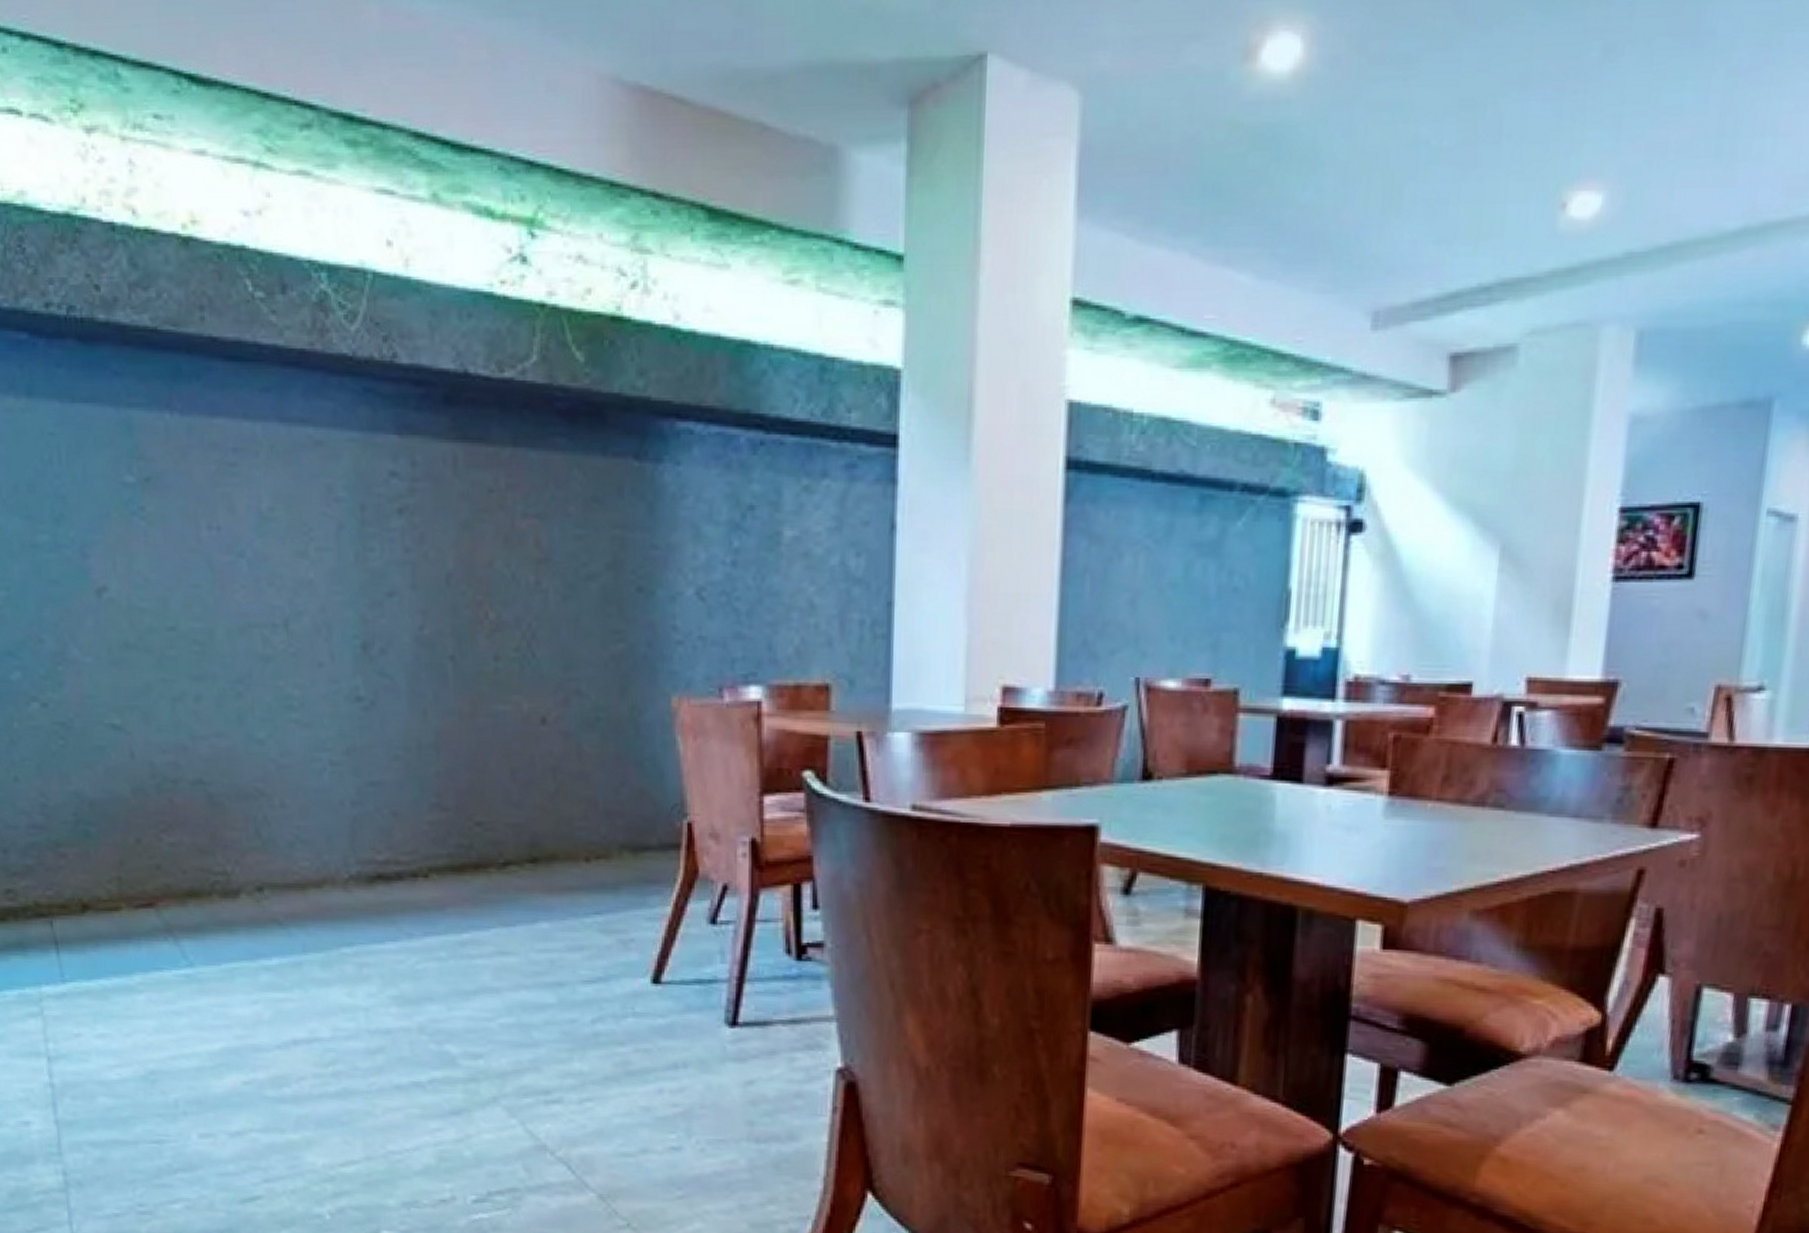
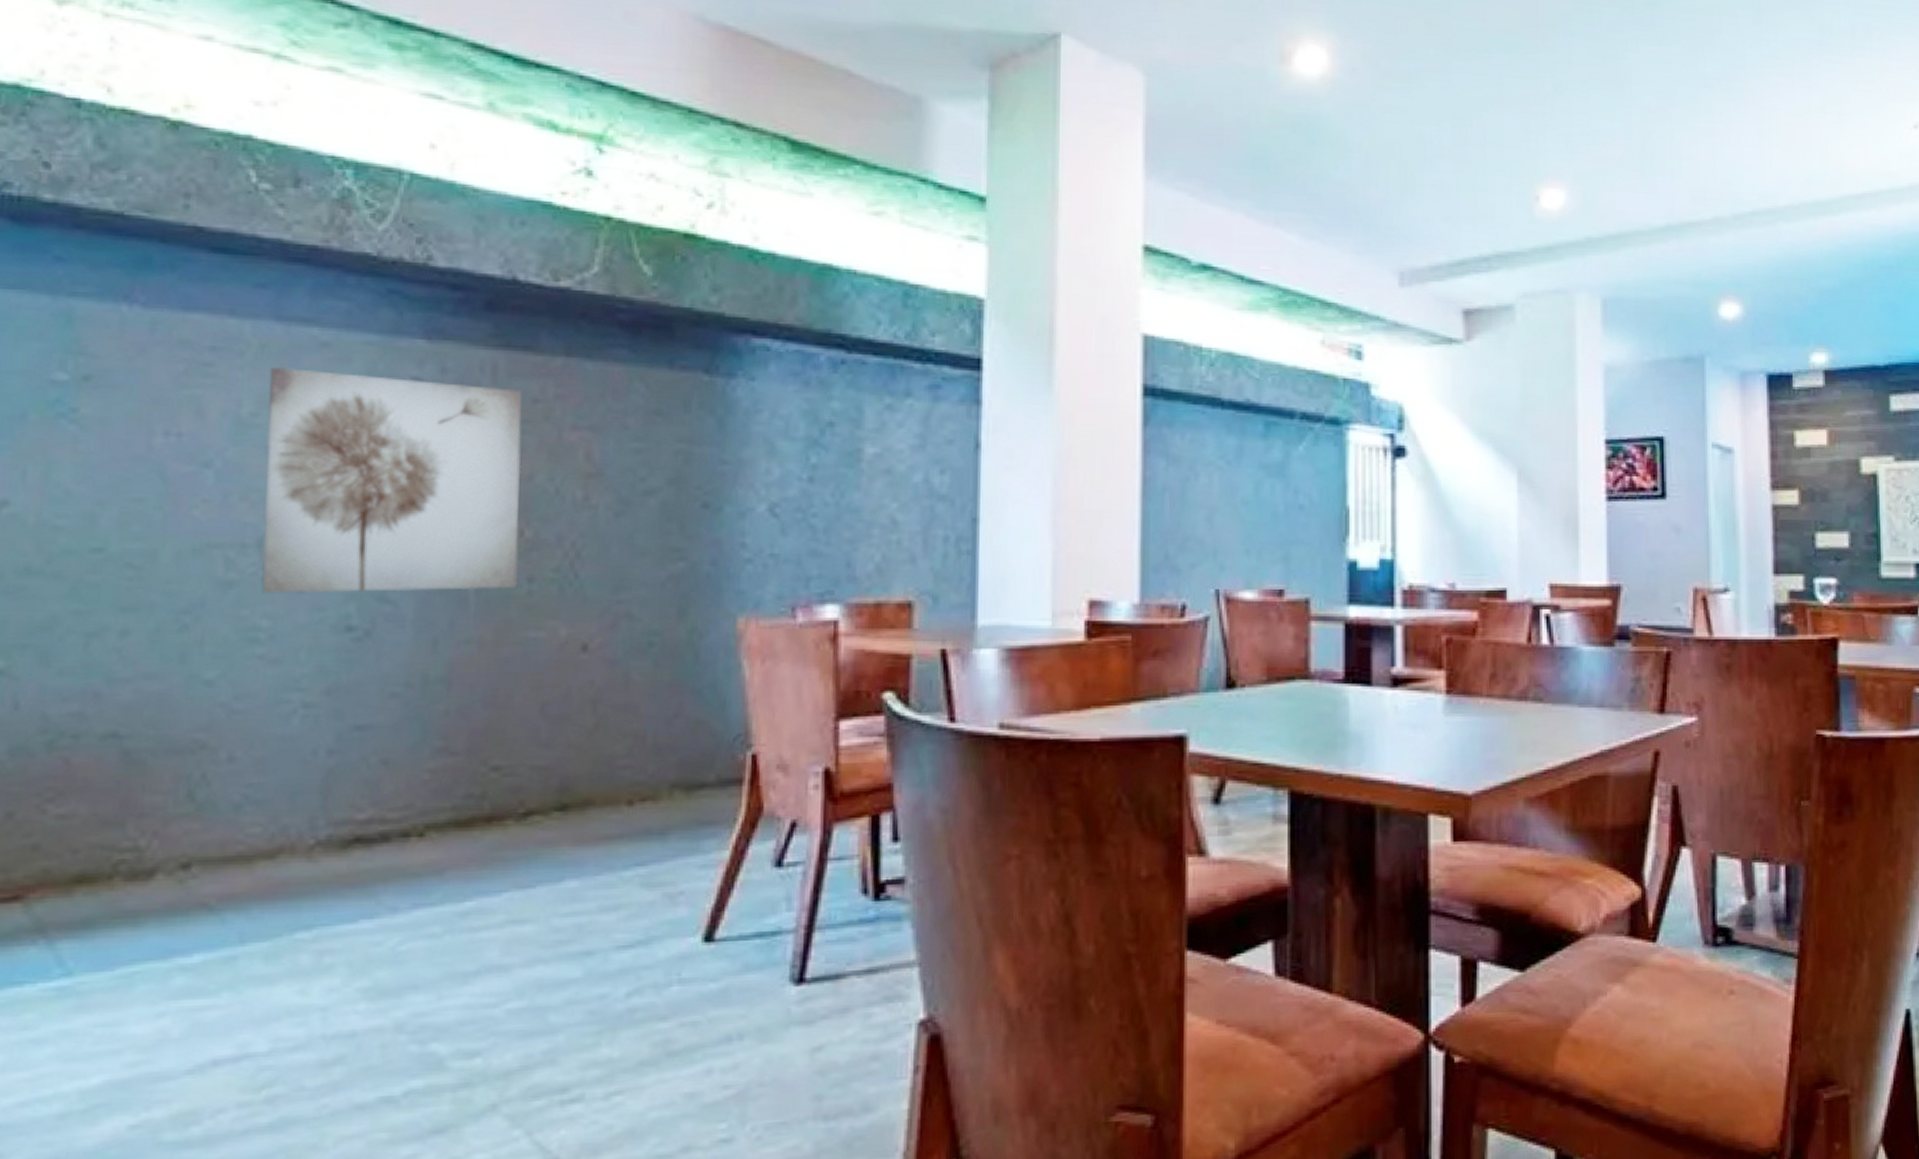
wall art: none [279,466,485,668] -> present [261,368,523,593]

